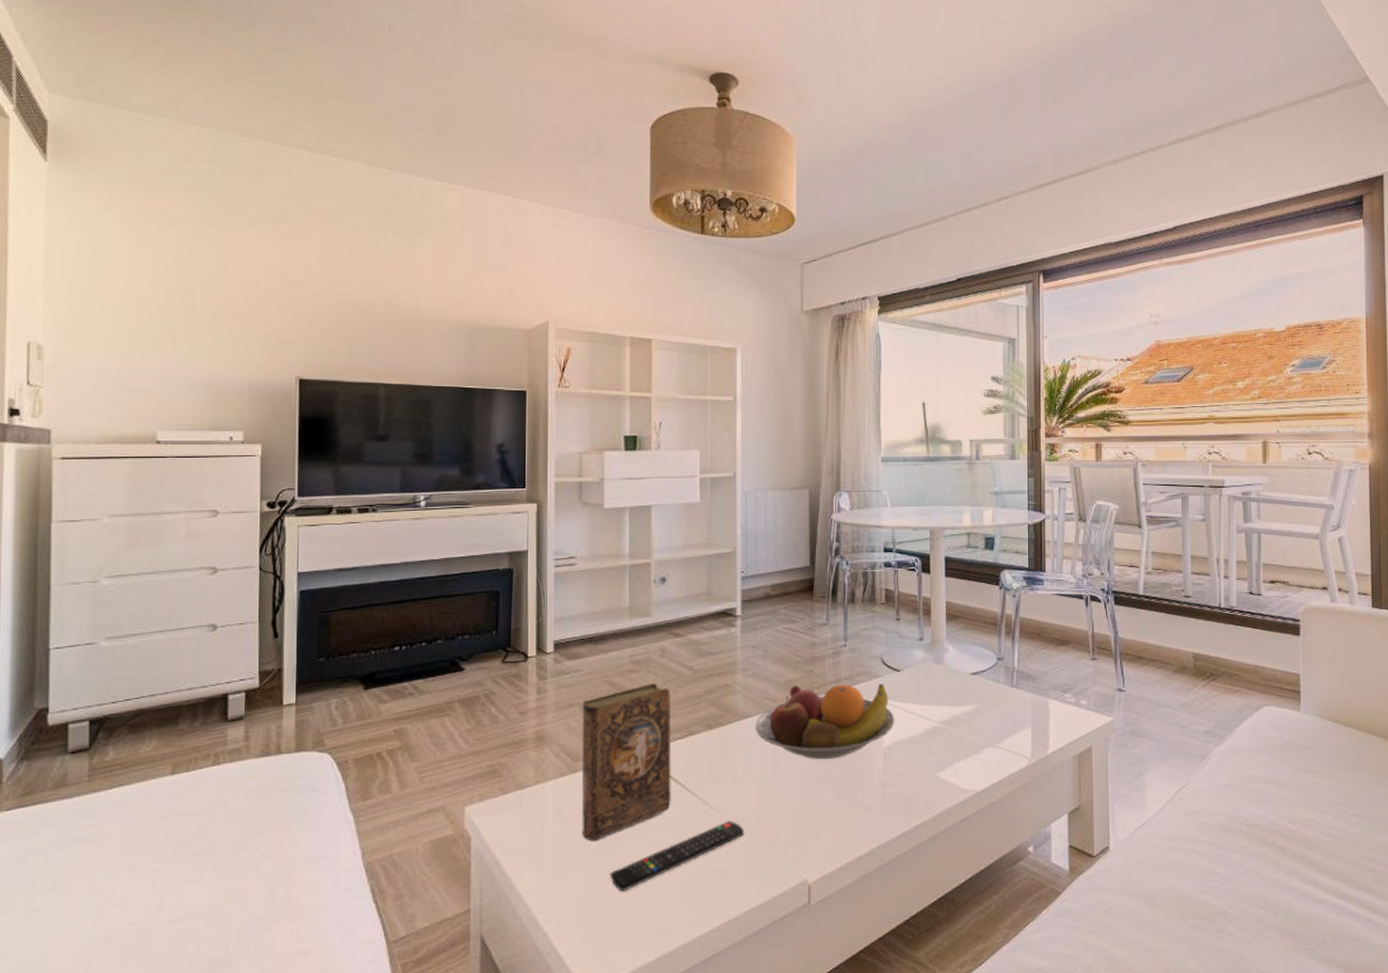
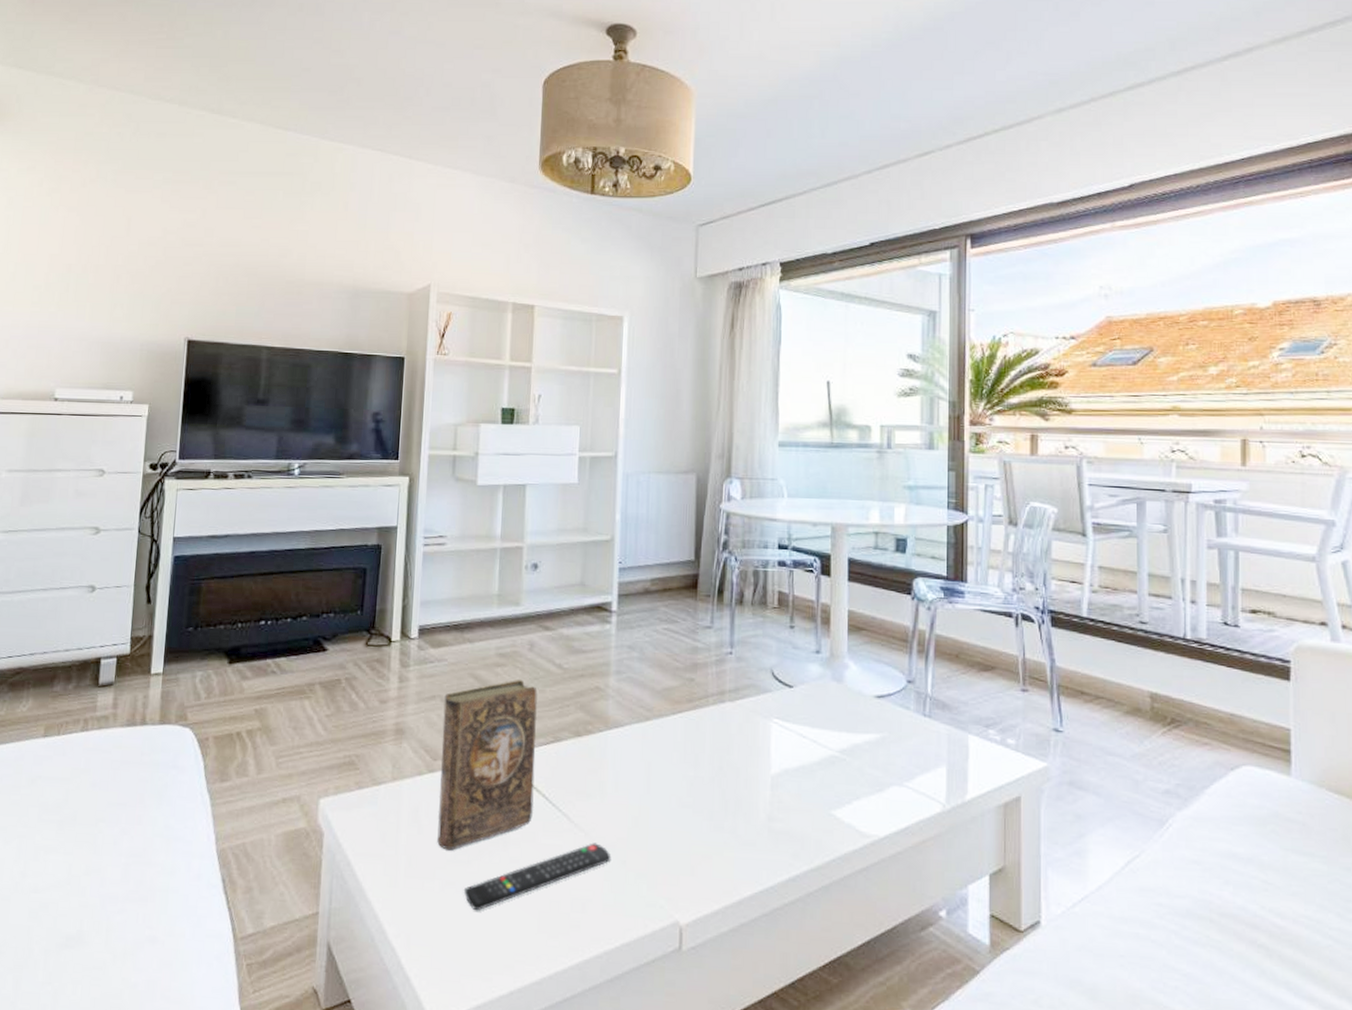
fruit bowl: present [755,683,895,759] -> none [627,694,785,783]

